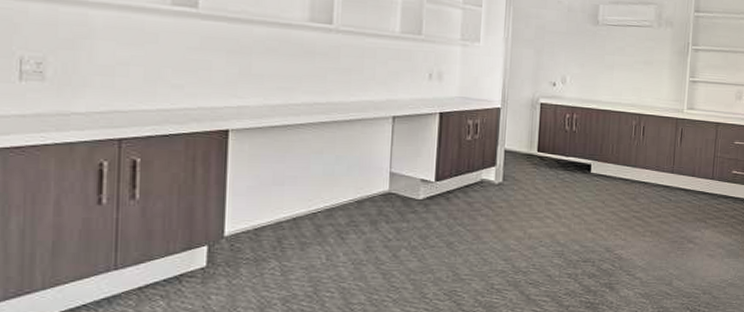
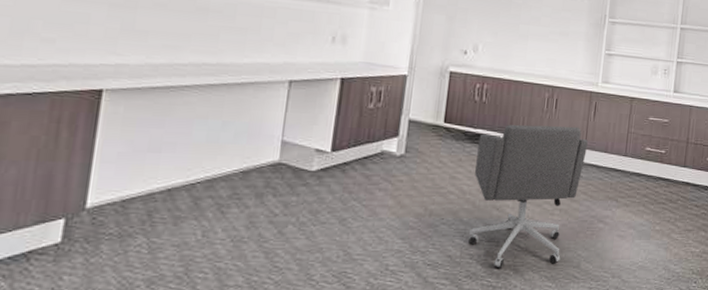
office chair: none [565,151,676,286] -> present [467,124,589,268]

